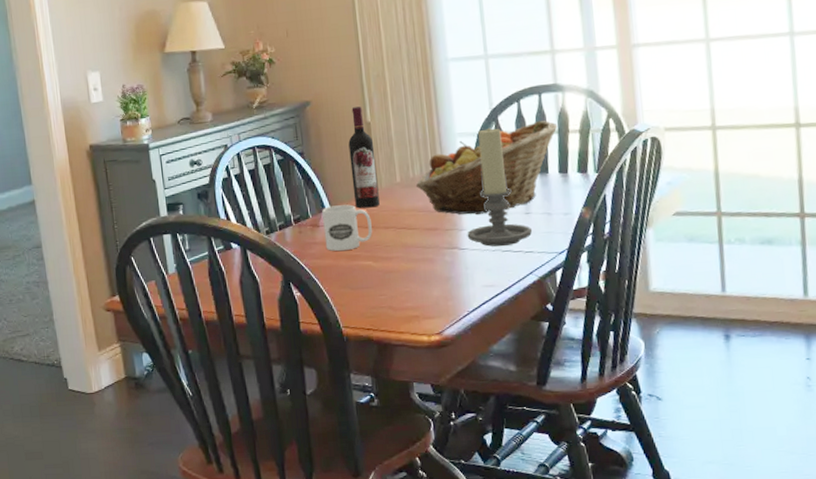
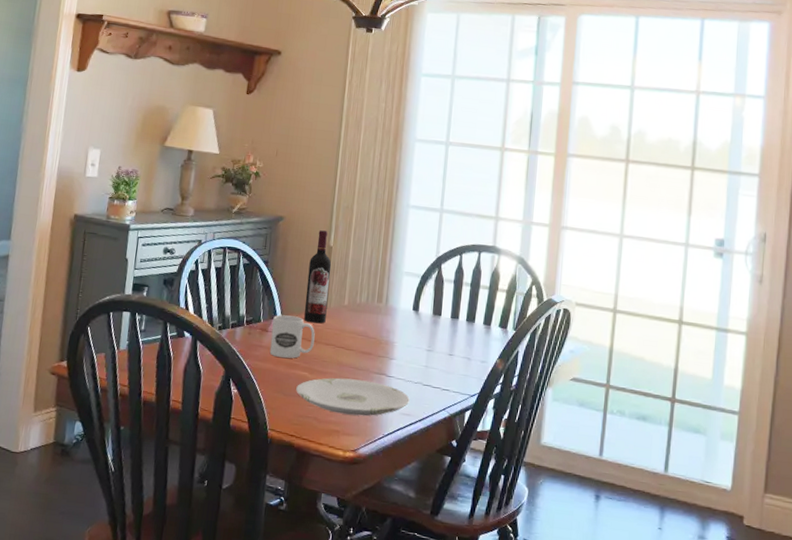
plate: none [363,258,490,298] -> present [296,378,410,416]
fruit basket: present [415,120,558,215] -> none [360,274,490,348]
candle holder: present [467,127,532,247] -> none [395,272,452,381]

